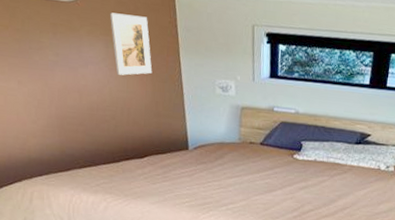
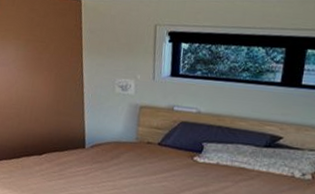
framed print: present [109,12,153,76] -> none [22,19,56,76]

